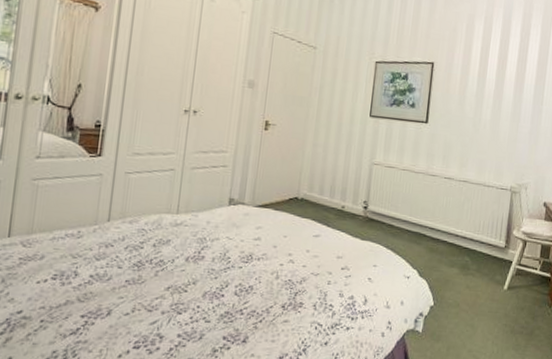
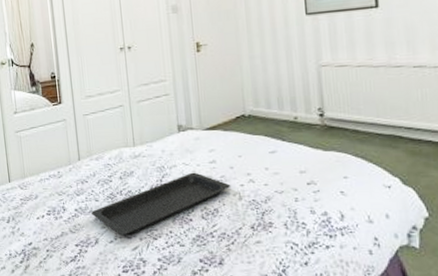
serving tray: none [108,247,271,307] -> present [90,172,231,235]

